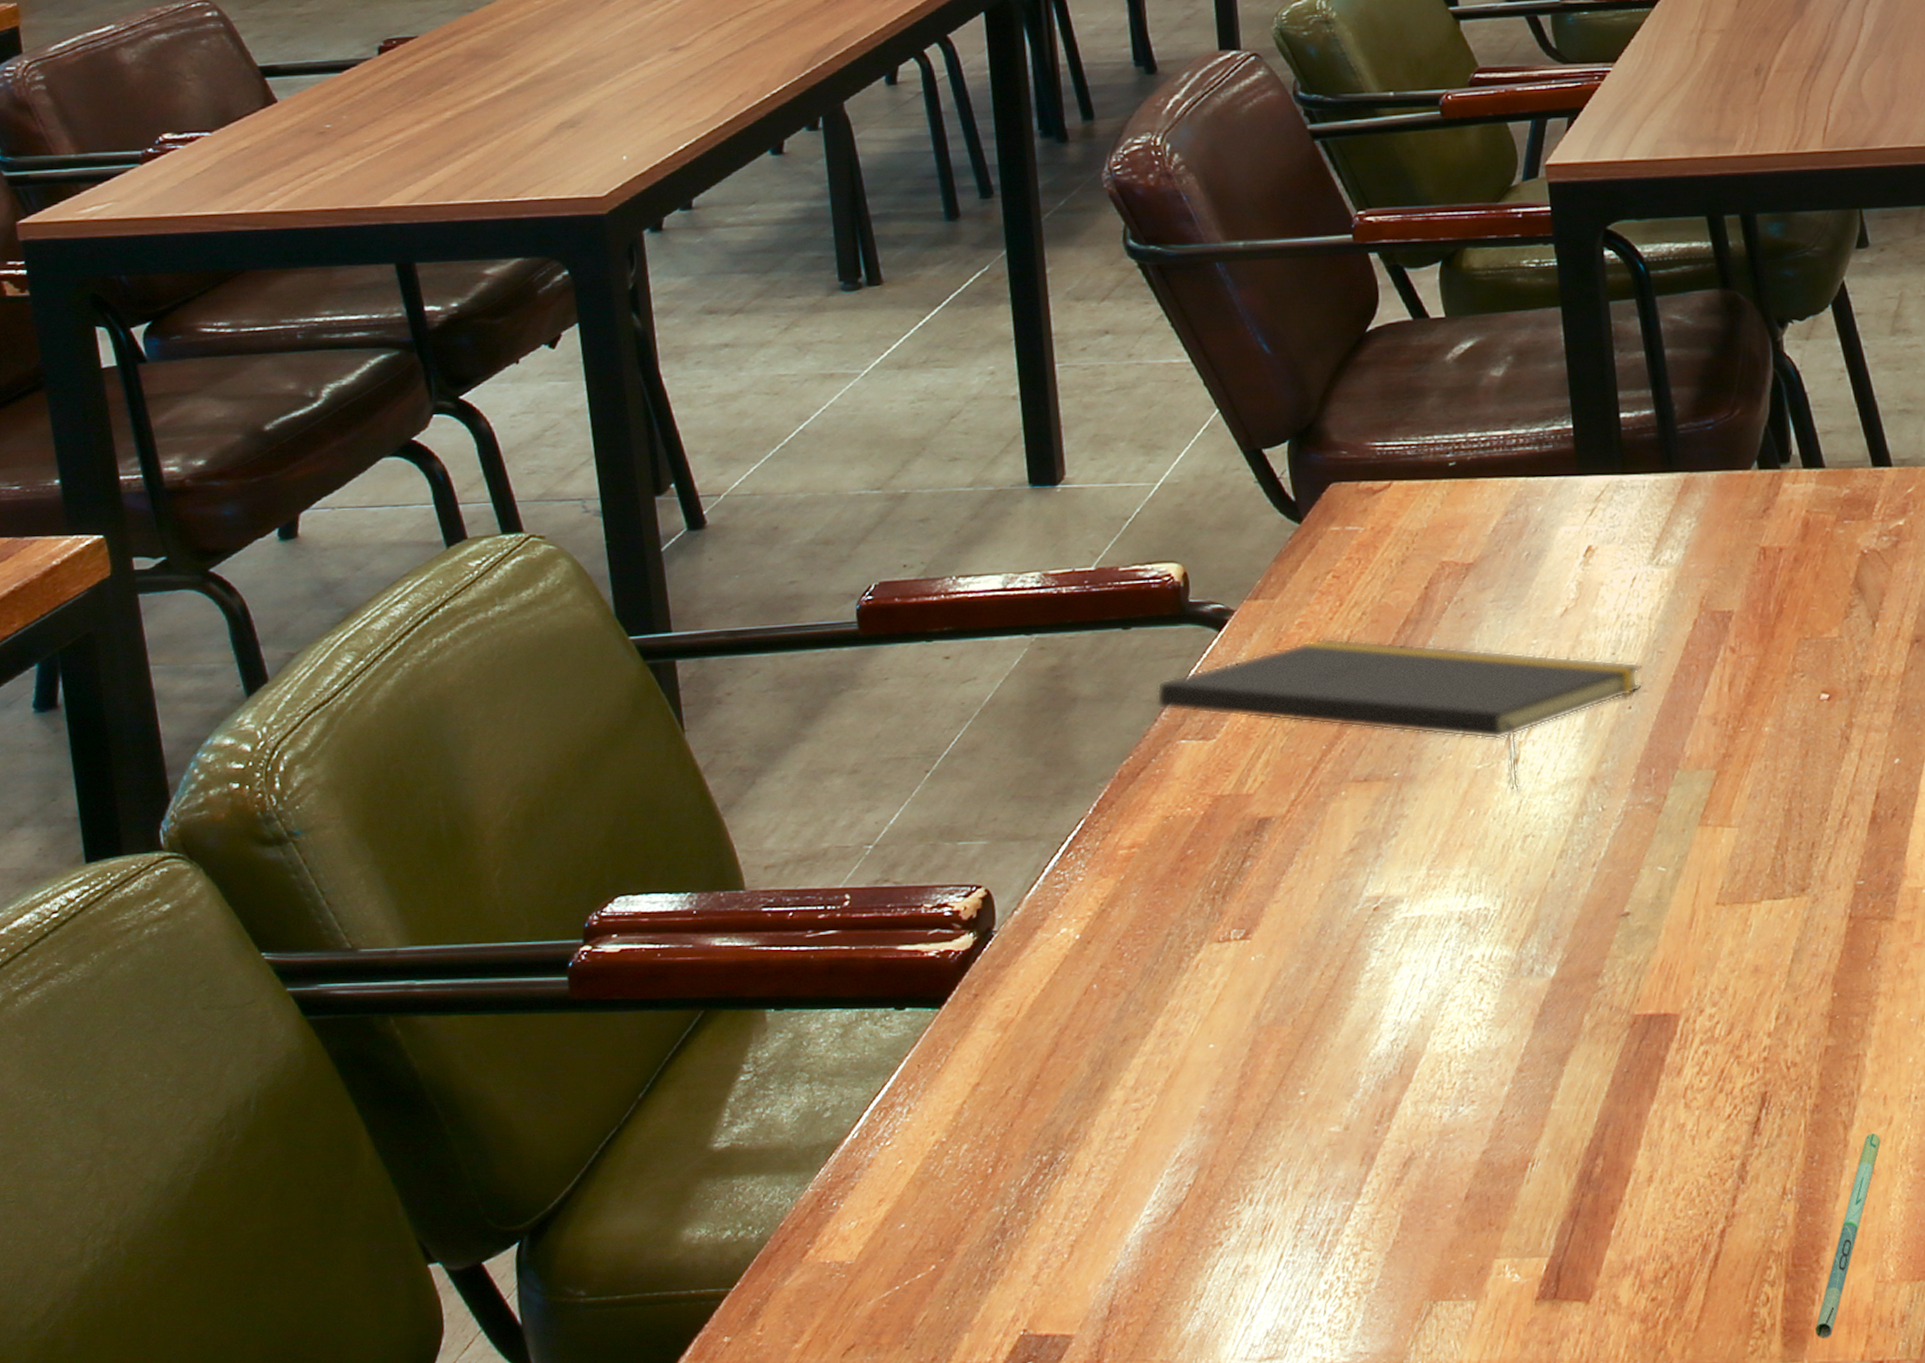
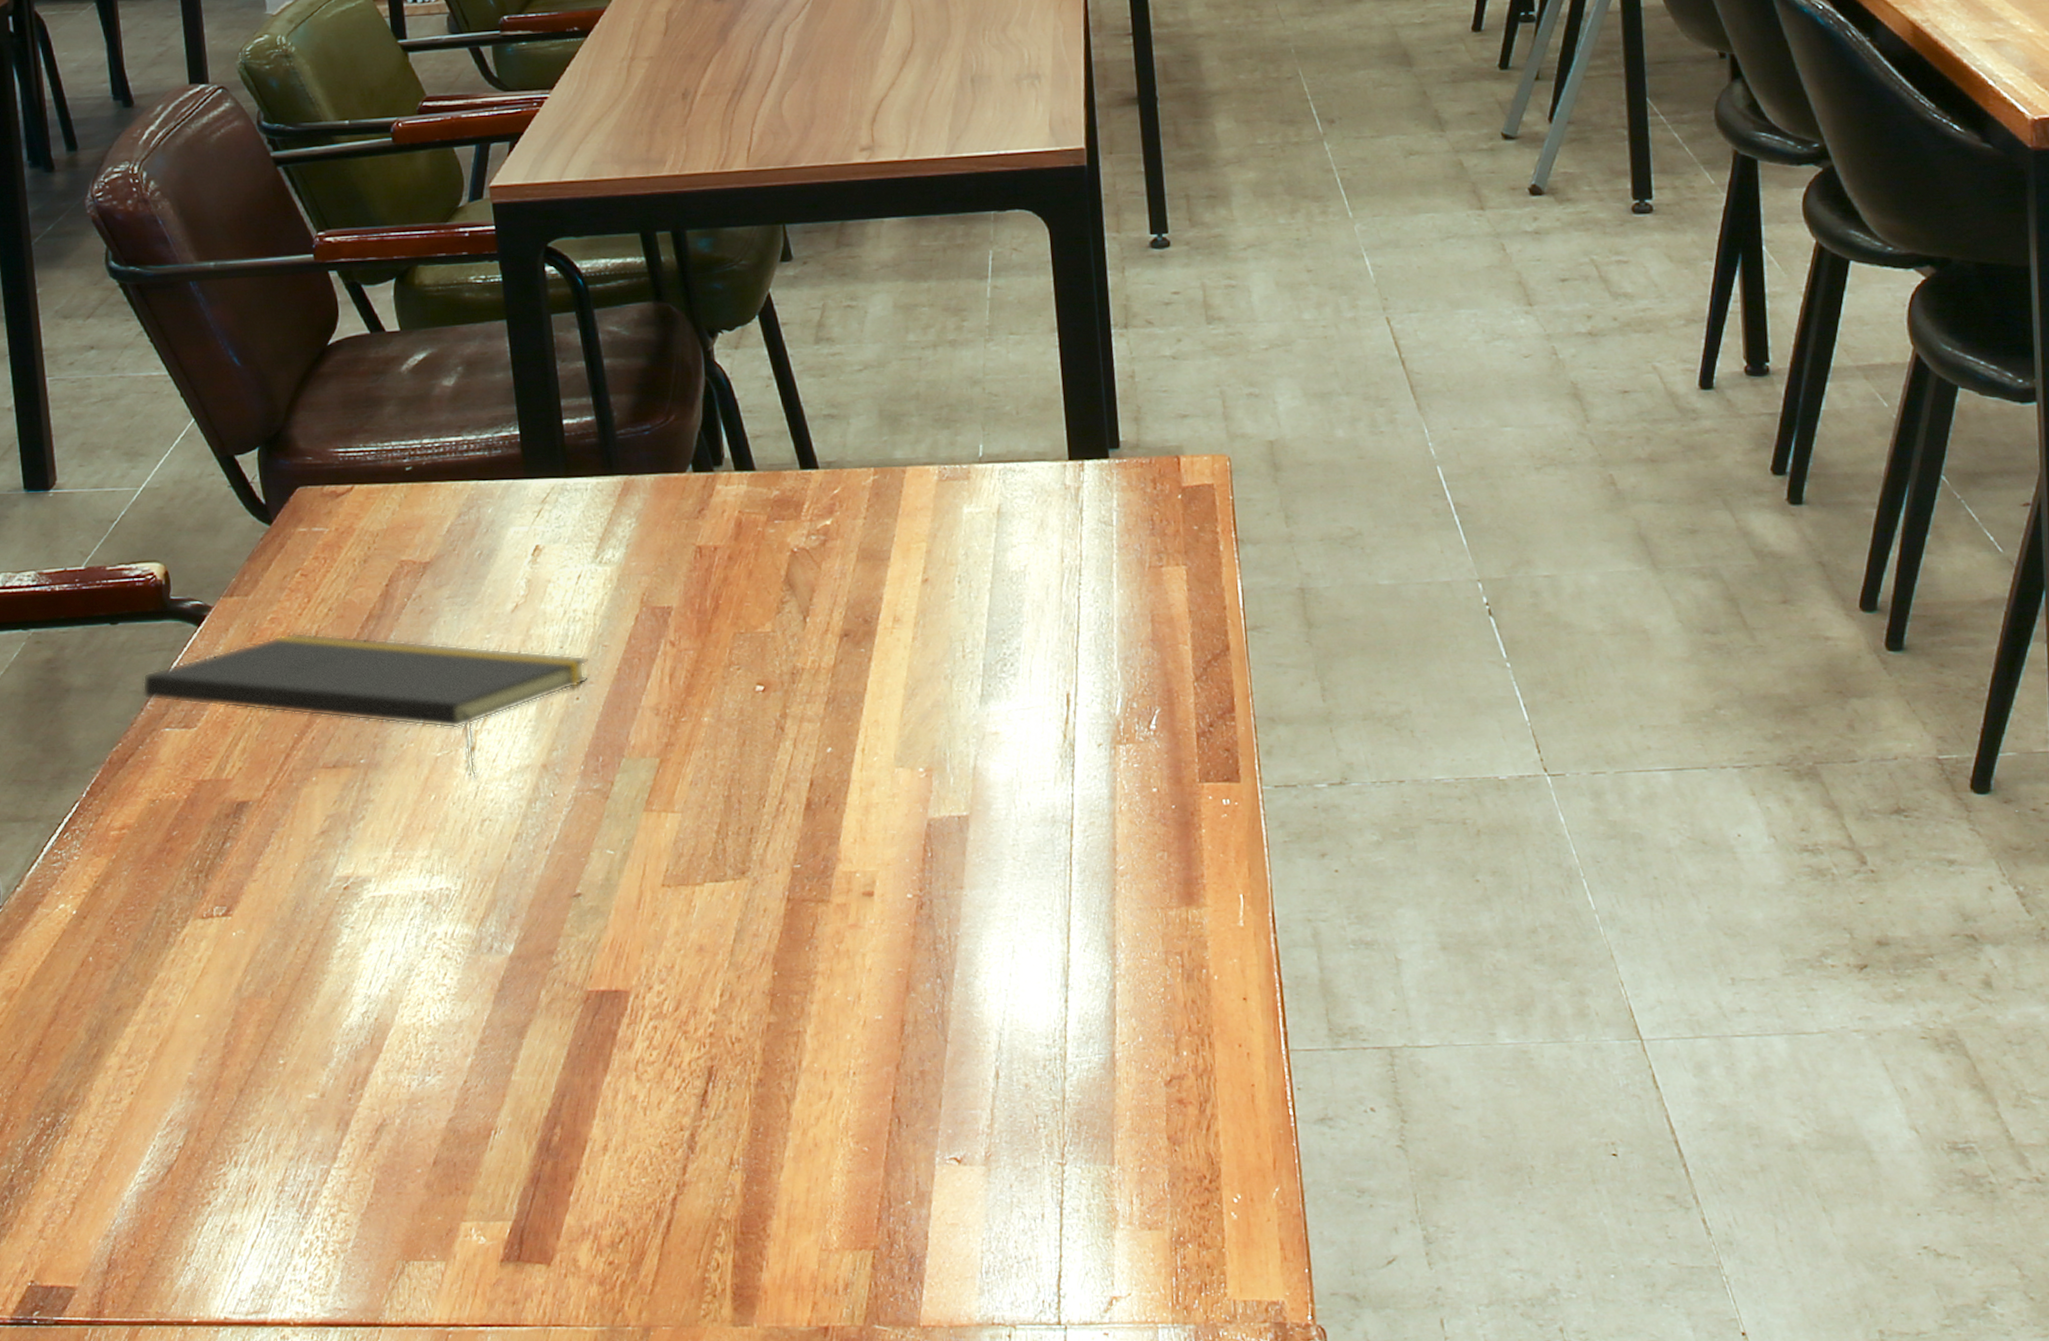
pen: present [1815,1133,1881,1339] -> none [763,1107,822,1305]

